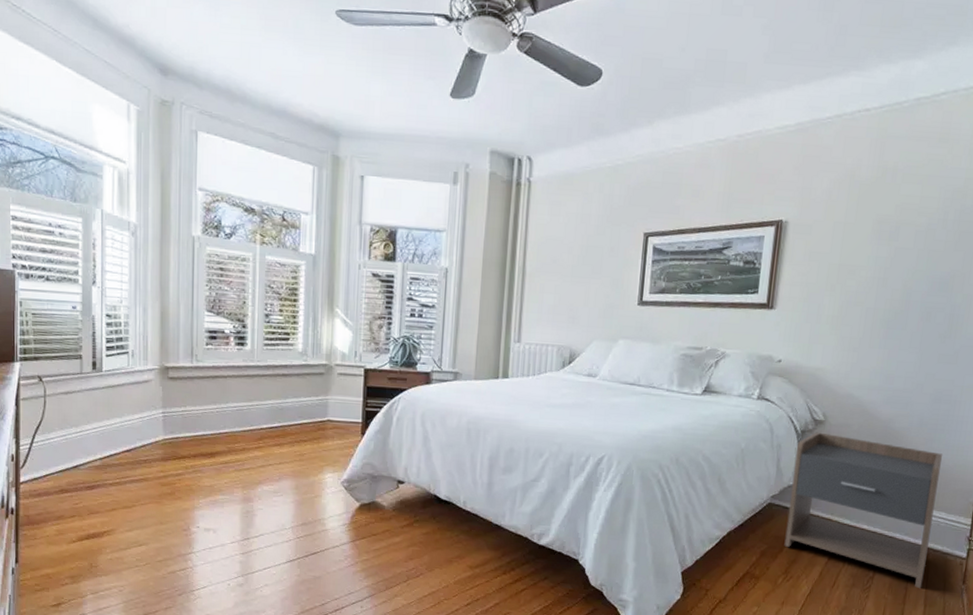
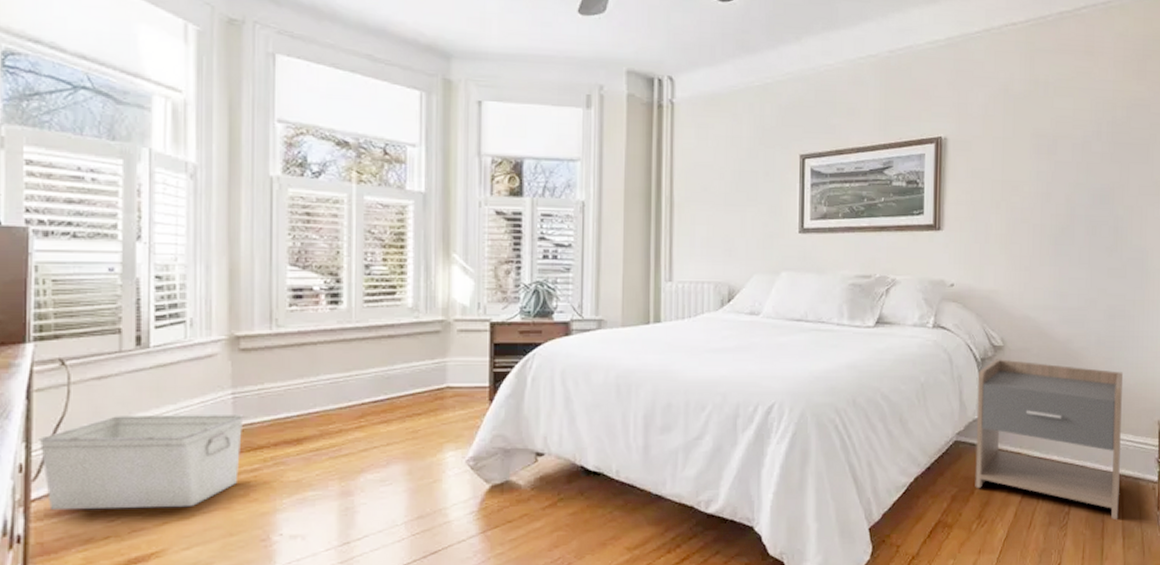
storage bin: none [25,423,171,499] -> present [39,415,244,510]

